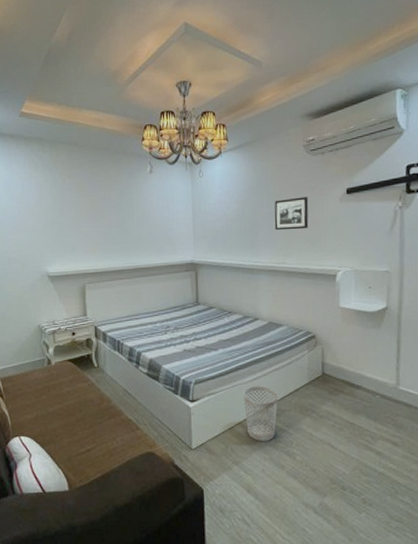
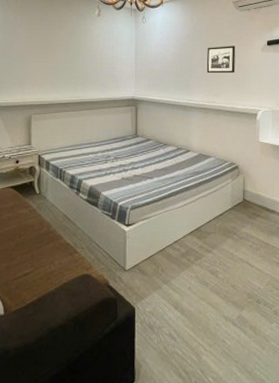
wastebasket: present [243,386,278,441] -> none [174,211,205,262]

